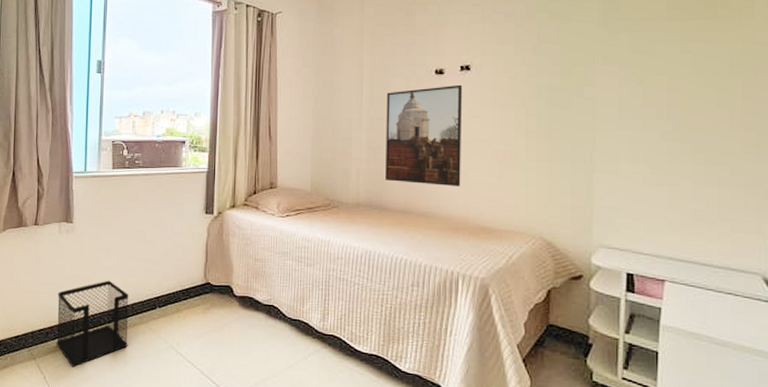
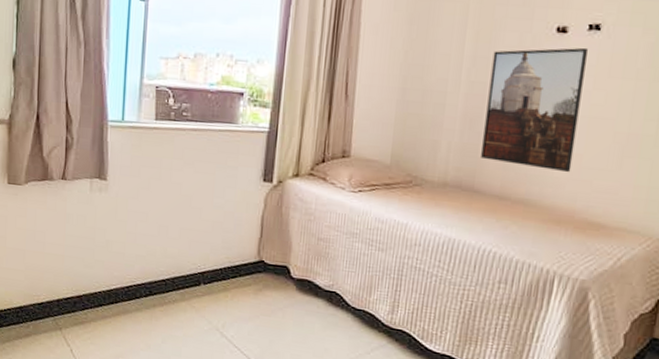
wastebasket: present [56,280,128,367] -> none [85,249,169,342]

